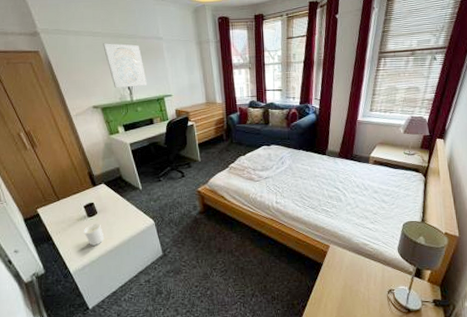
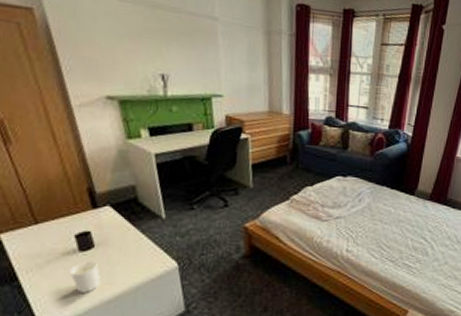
wall art: present [103,43,147,88] -> none [132,12,190,78]

